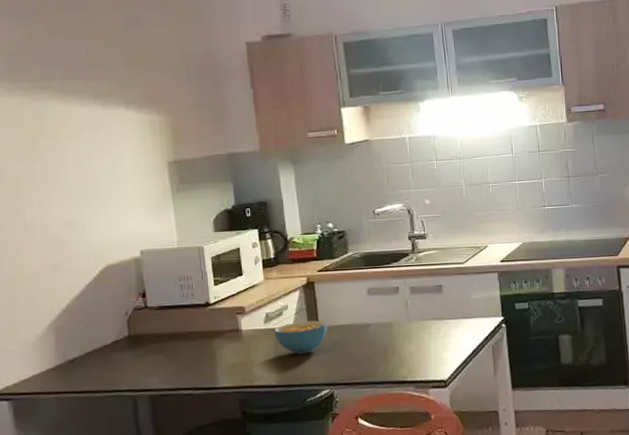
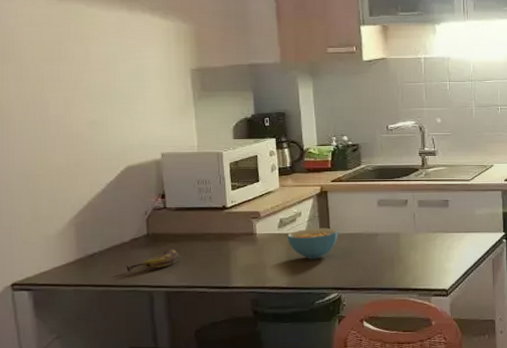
banana: none [108,350,162,377] -> present [126,249,179,273]

